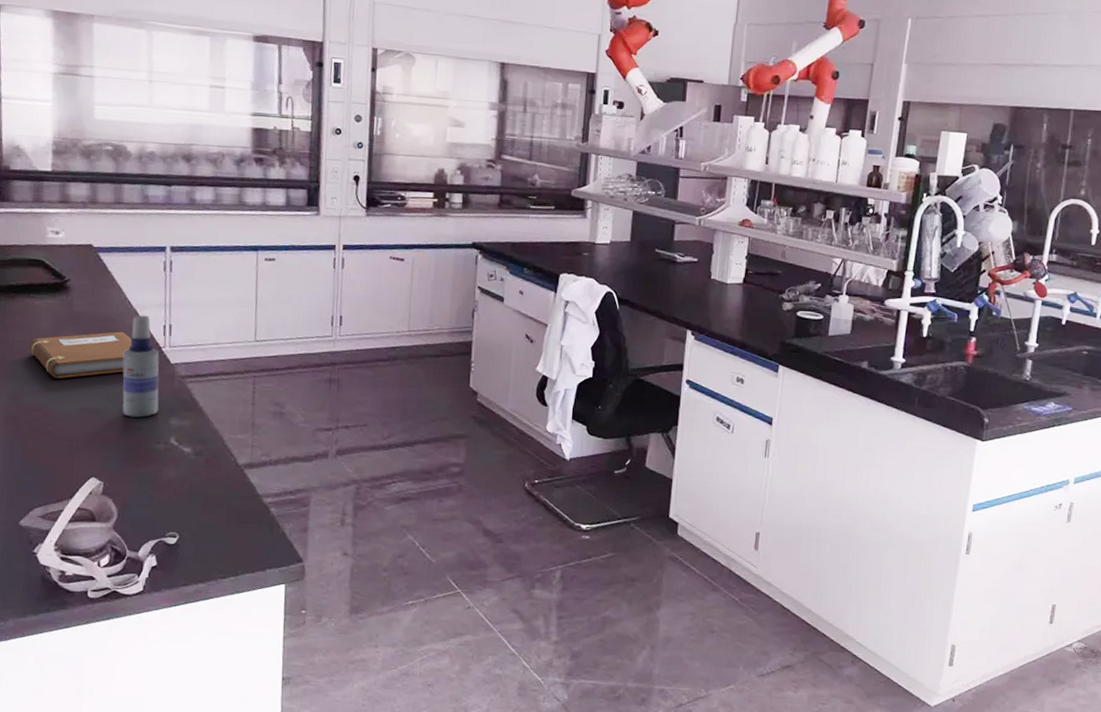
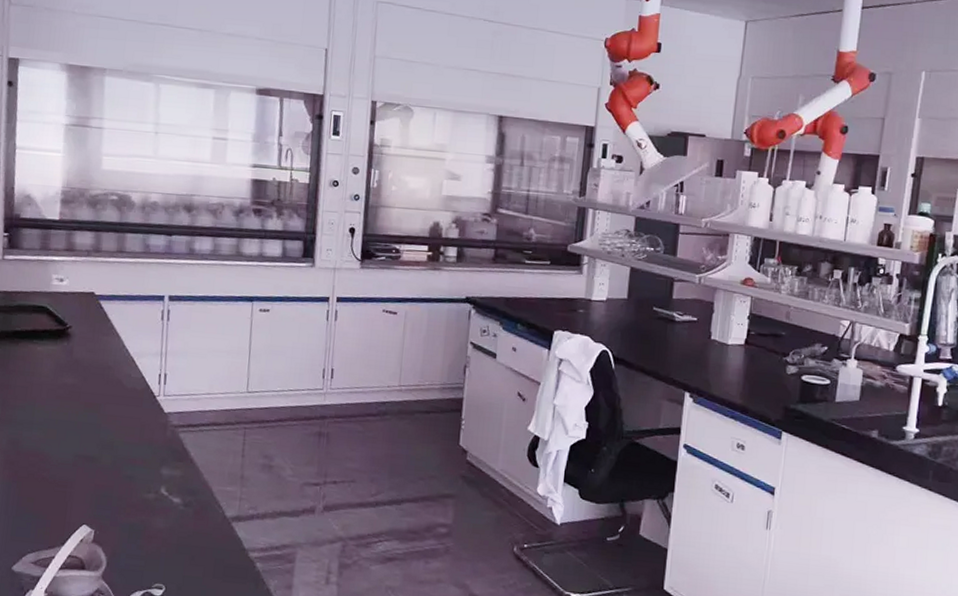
notebook: present [29,331,132,379] -> none [30,379,128,425]
spray bottle: present [122,315,160,418] -> none [116,363,154,466]

